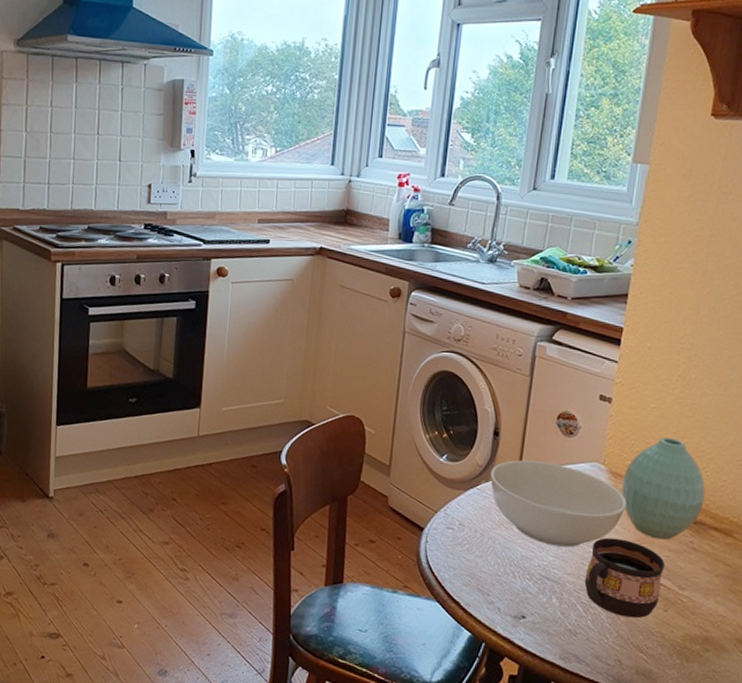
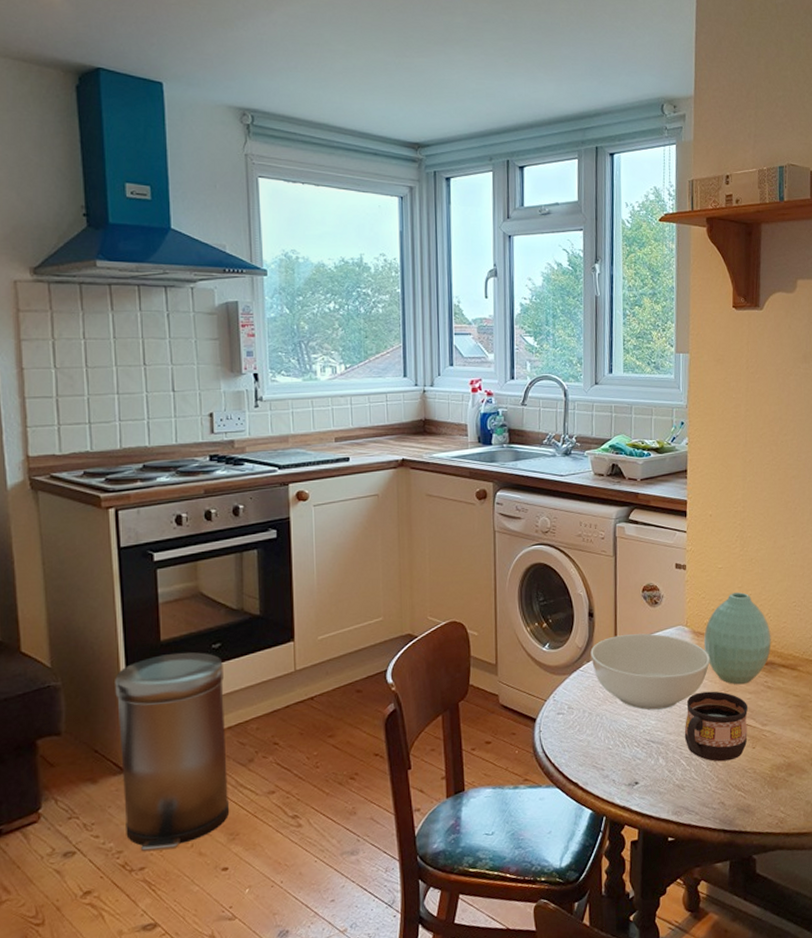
pedal bin: none [43,400,137,574] -> present [115,652,229,852]

